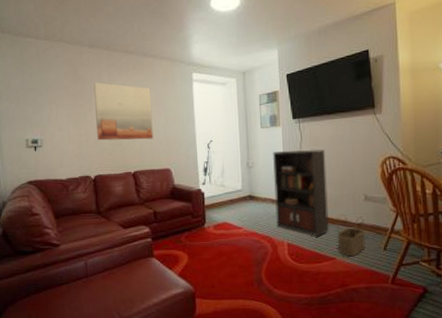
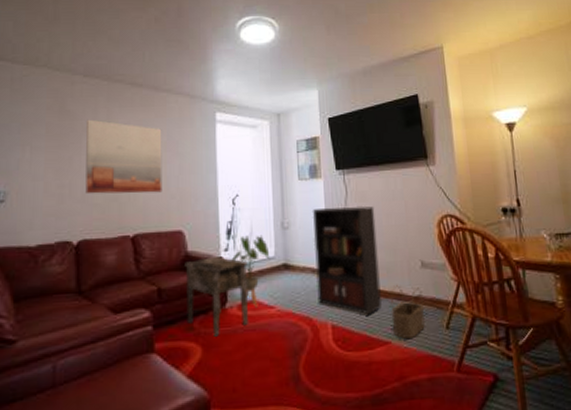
side table: none [173,189,222,248] -> present [185,257,248,337]
house plant: none [209,172,238,228] -> present [232,235,270,308]

